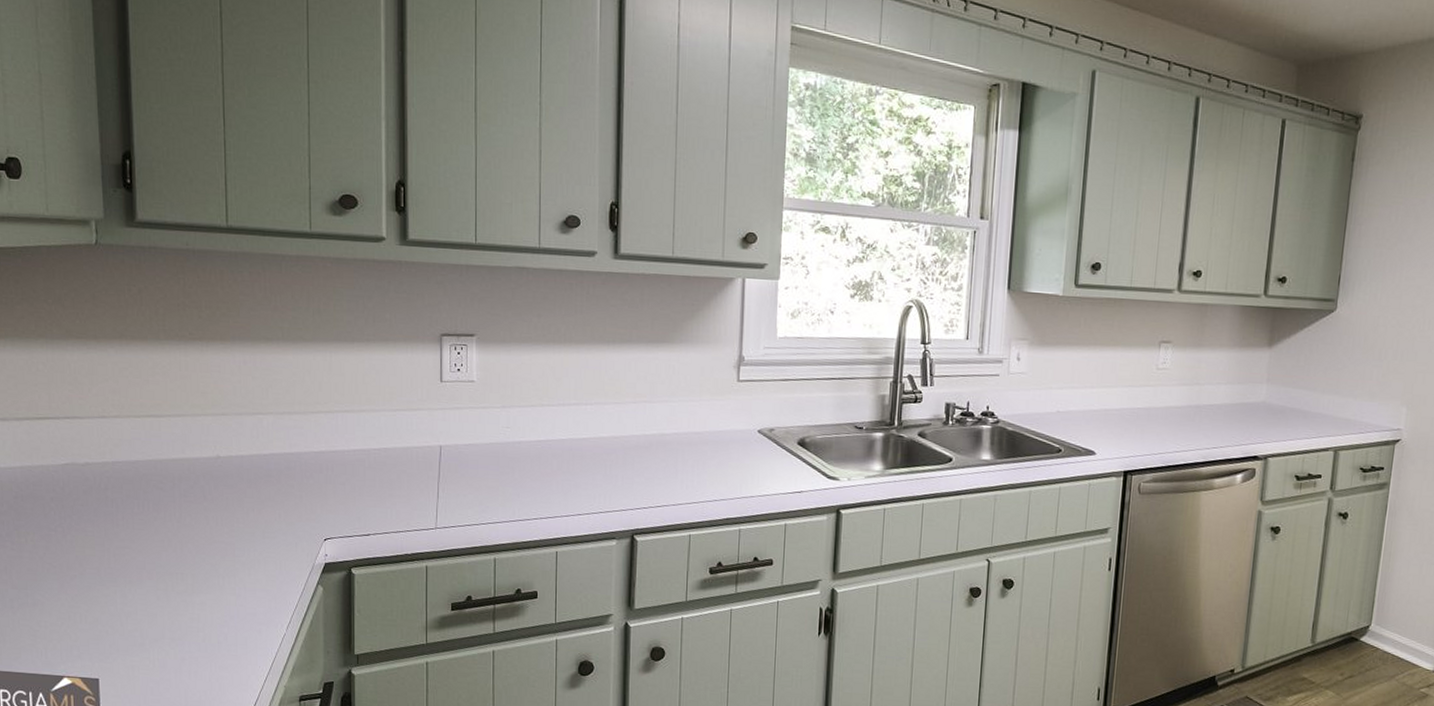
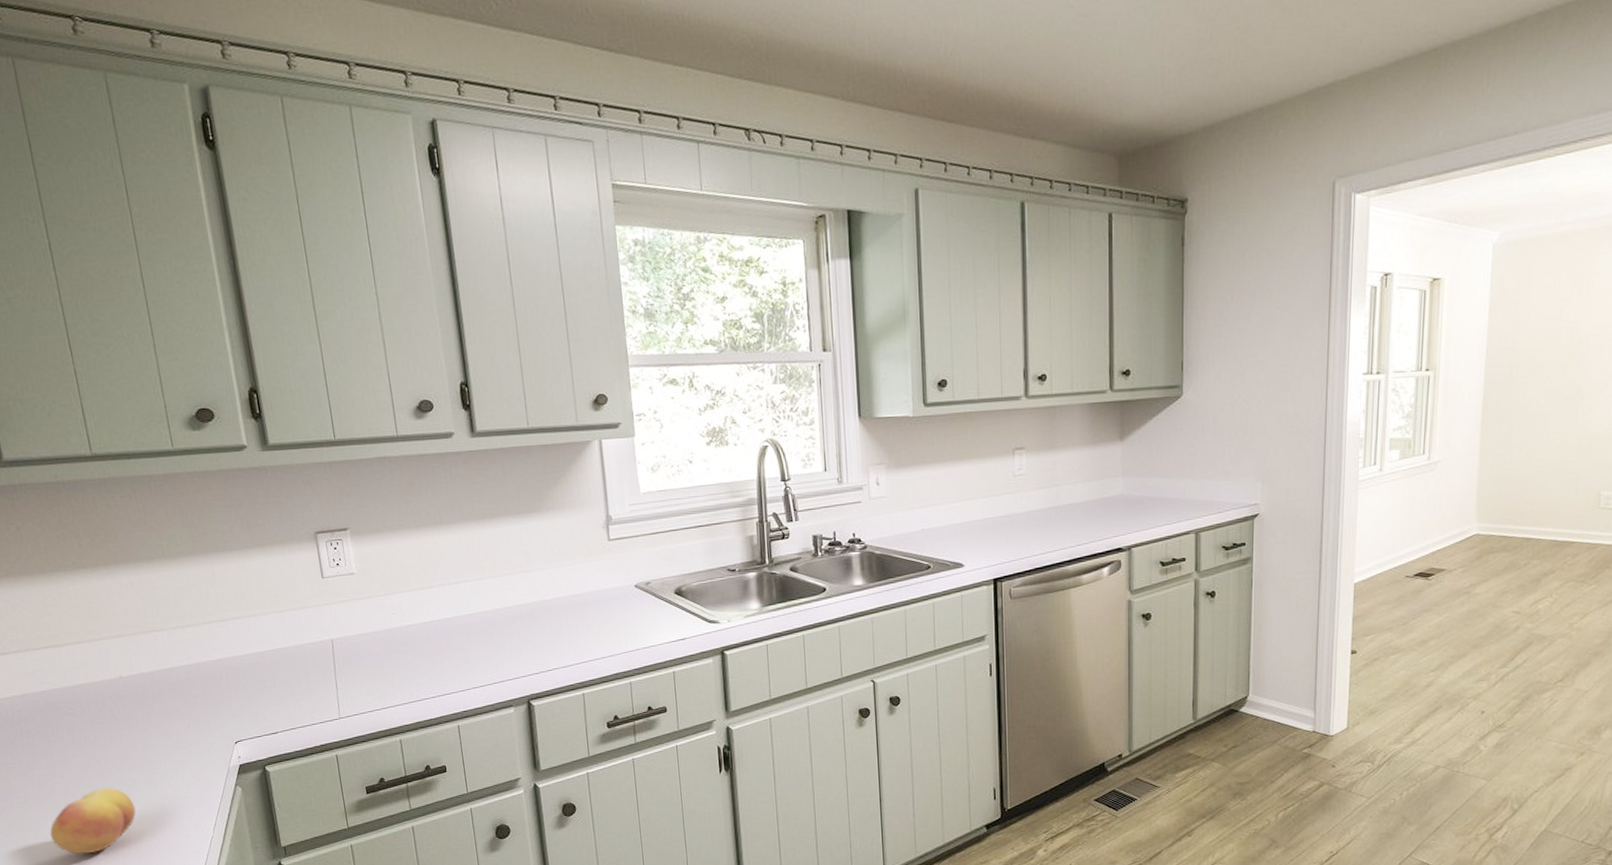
fruit: none [117,568,210,636] -> present [50,786,136,854]

